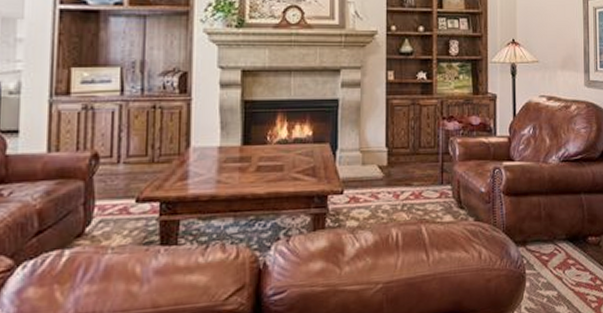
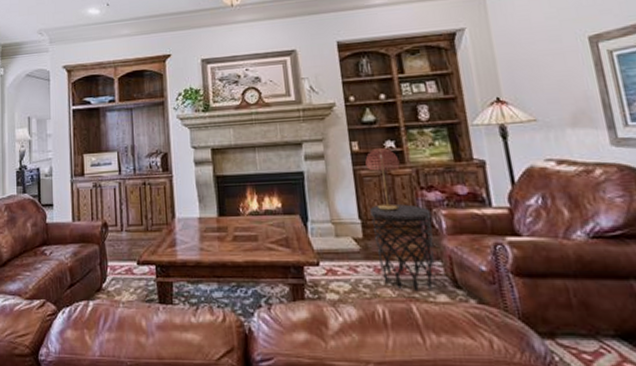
side table: none [397,133,448,214] -> present [370,204,437,292]
table lamp: none [398,78,428,139] -> present [365,147,400,211]

